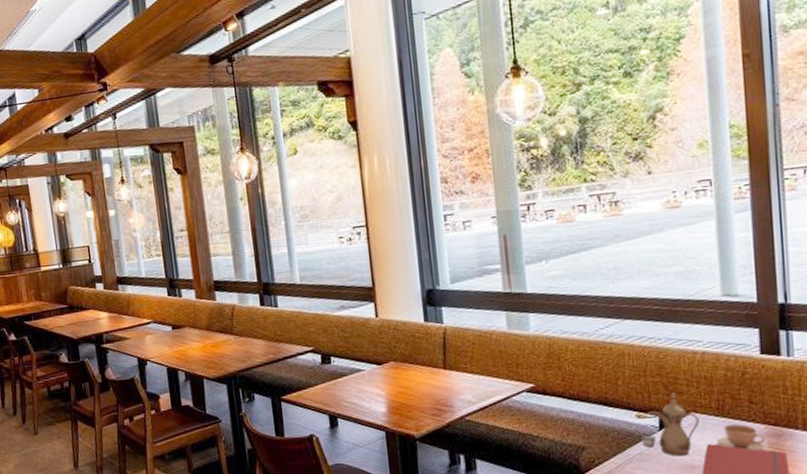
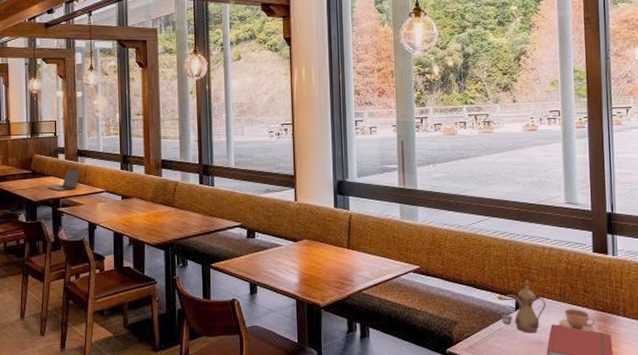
laptop: none [88,300,124,326] -> present [48,169,81,192]

